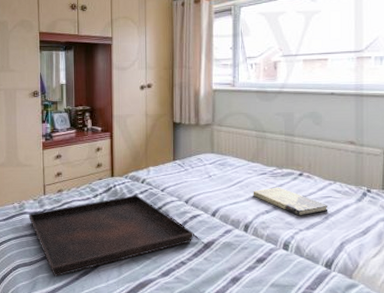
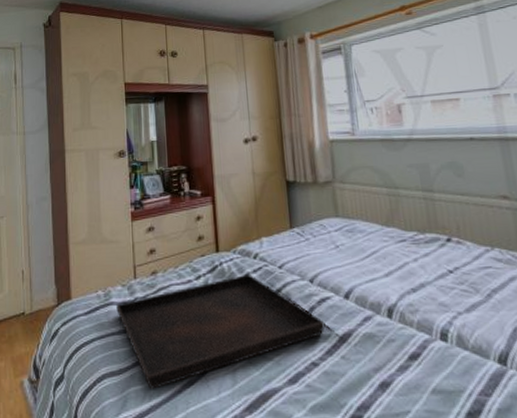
book: present [253,187,328,216] -> none [392,257,491,294]

